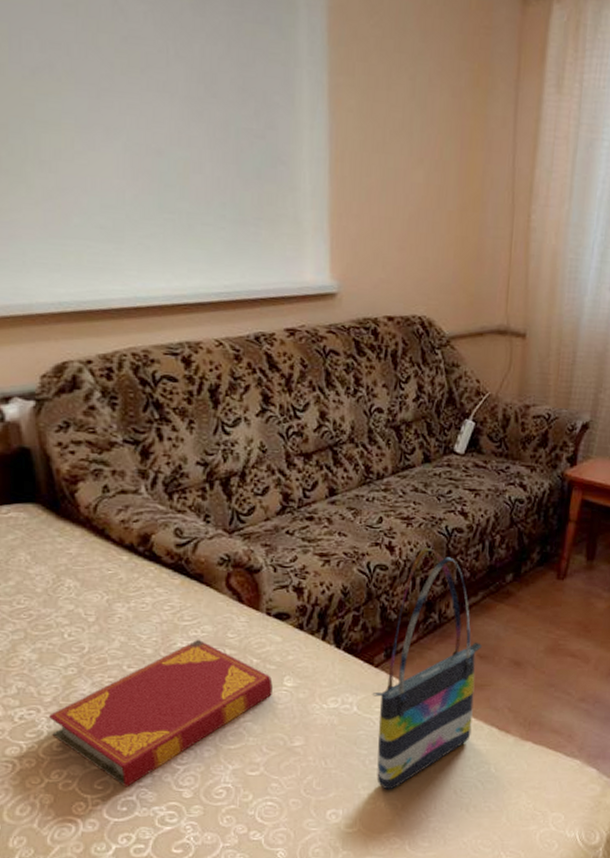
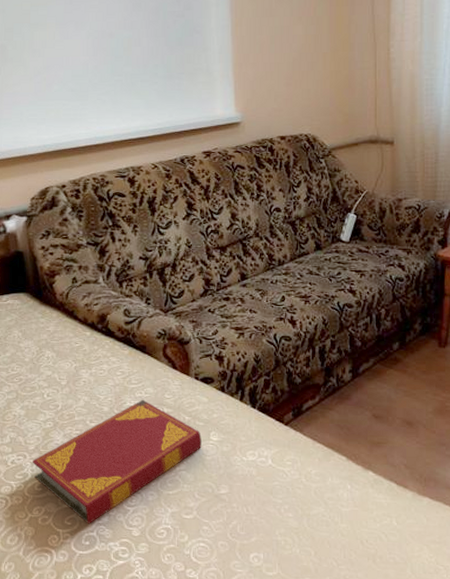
tote bag: present [372,548,483,790] -> none [283,321,377,538]

